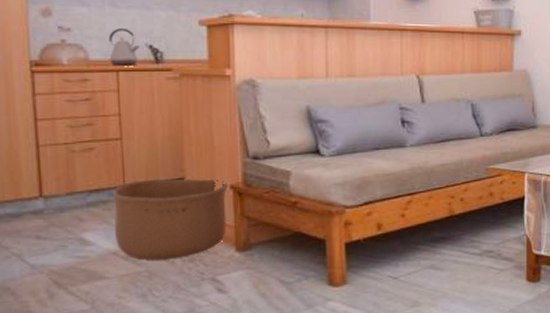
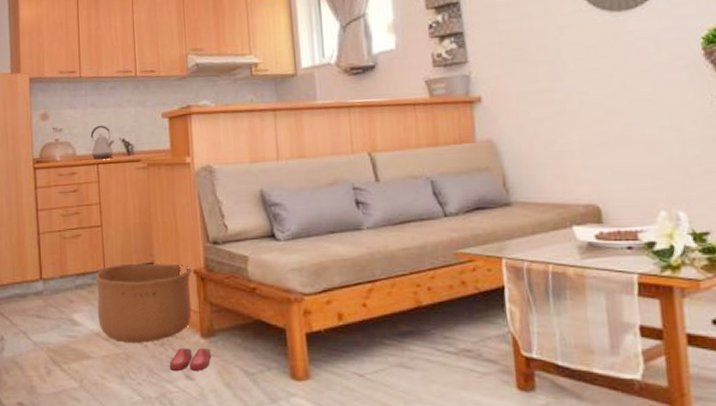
slippers: none [200,262,247,285] -> present [170,348,212,371]

